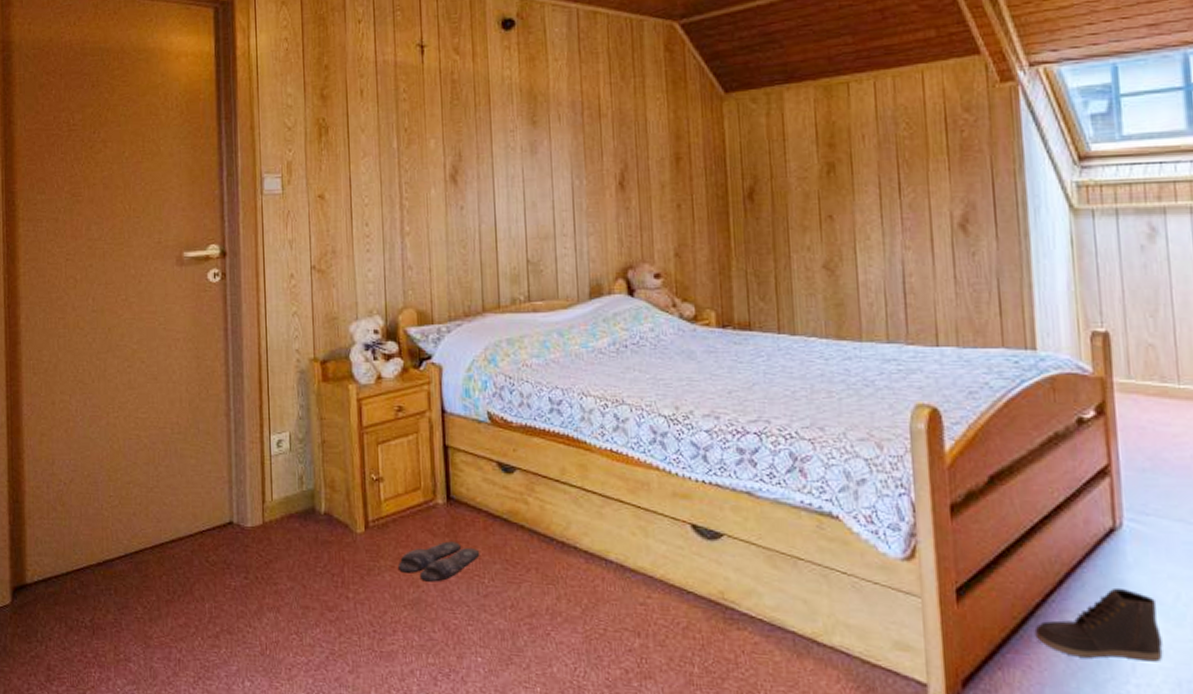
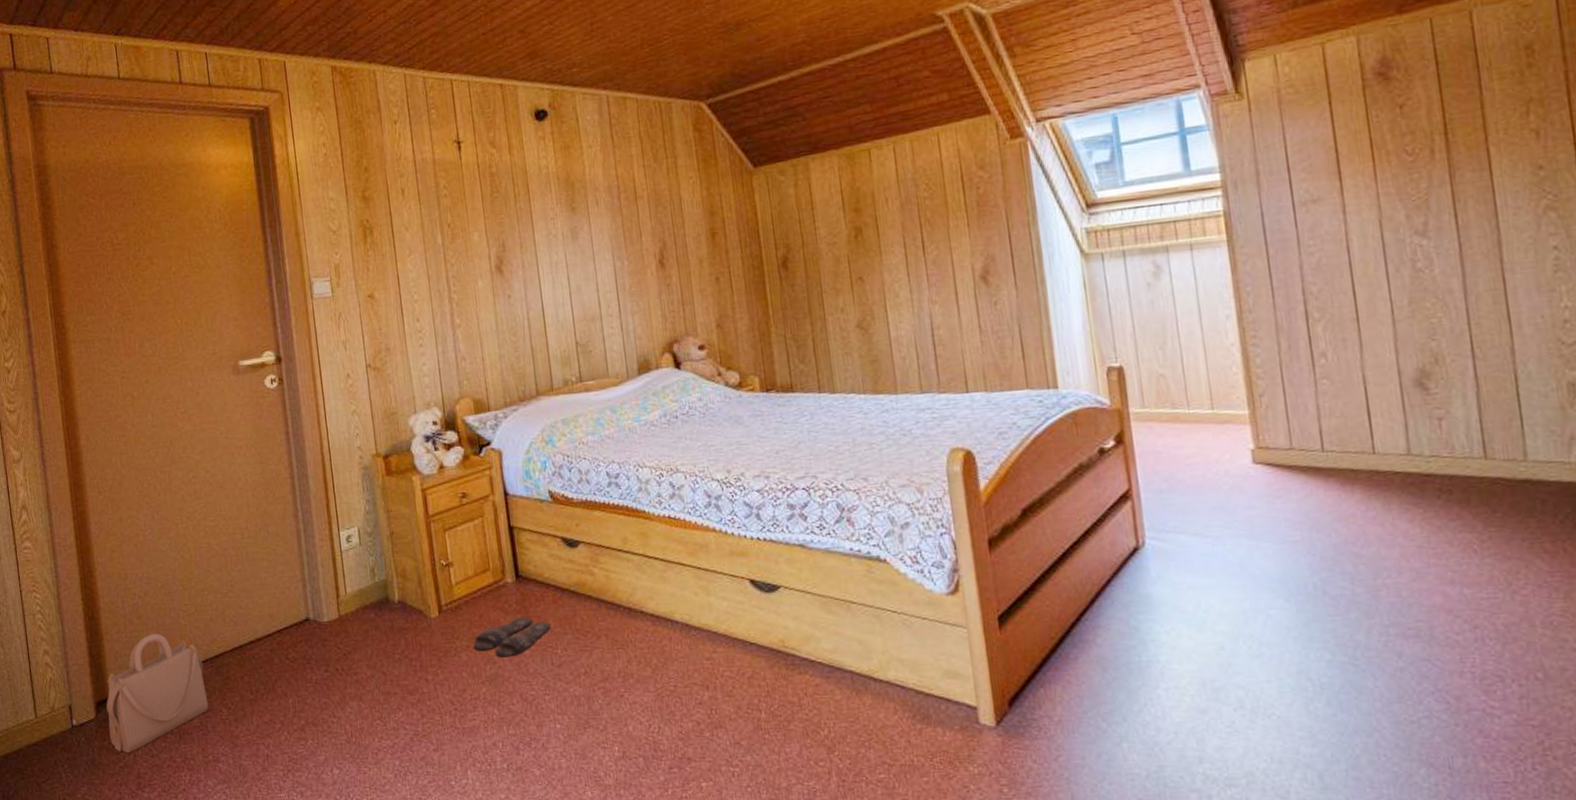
handbag: none [23,523,125,643] -> present [106,634,209,753]
sneaker: present [1034,587,1163,662] -> none [1071,601,1188,669]

